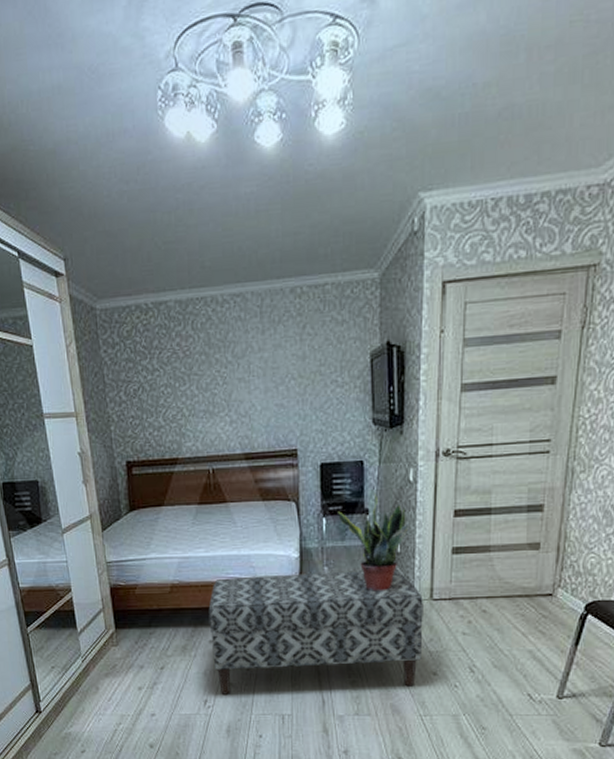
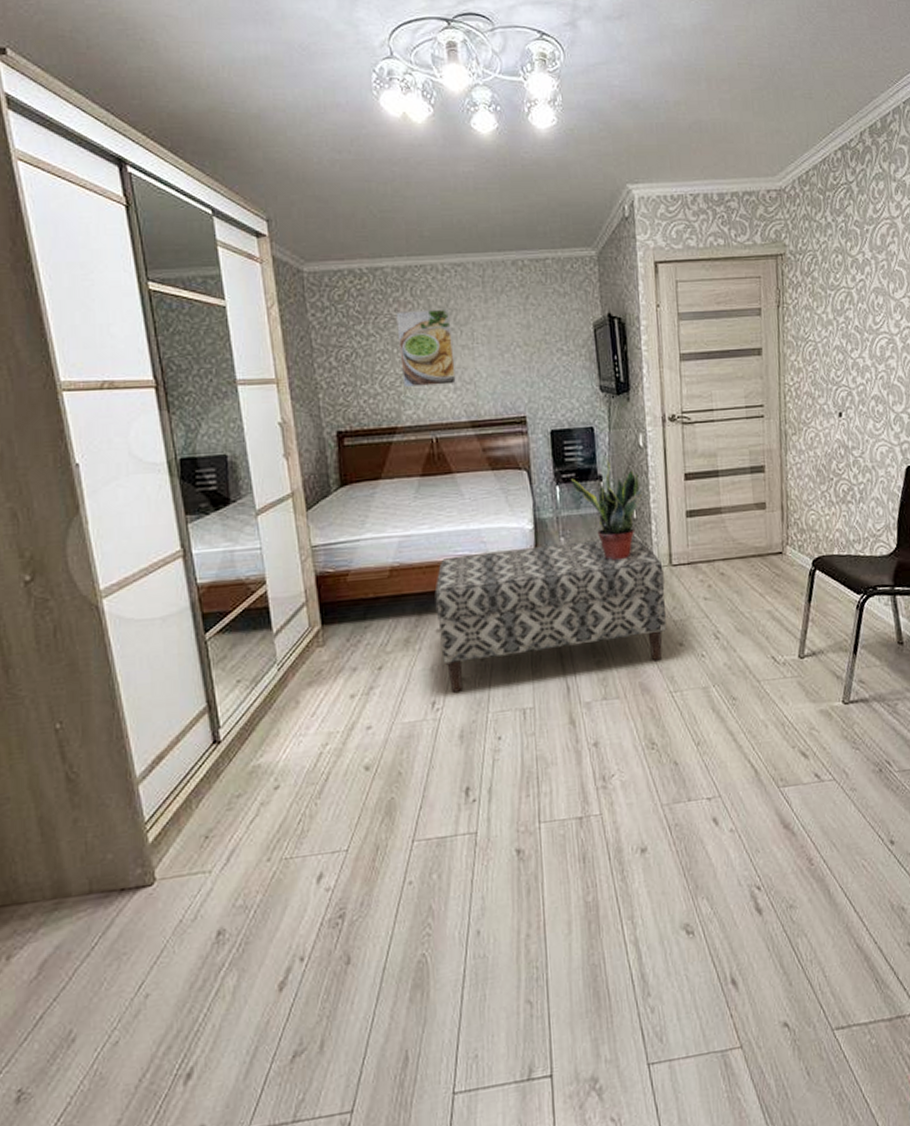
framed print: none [178,341,232,420] -> present [396,308,456,387]

